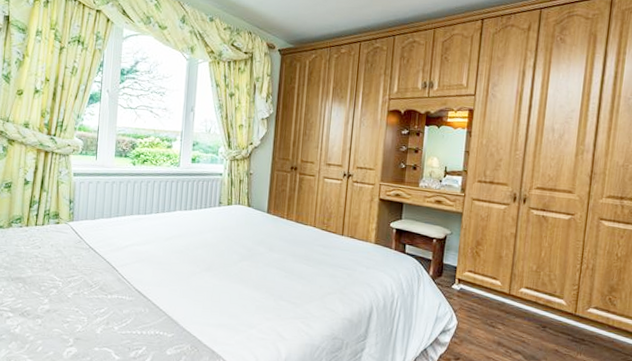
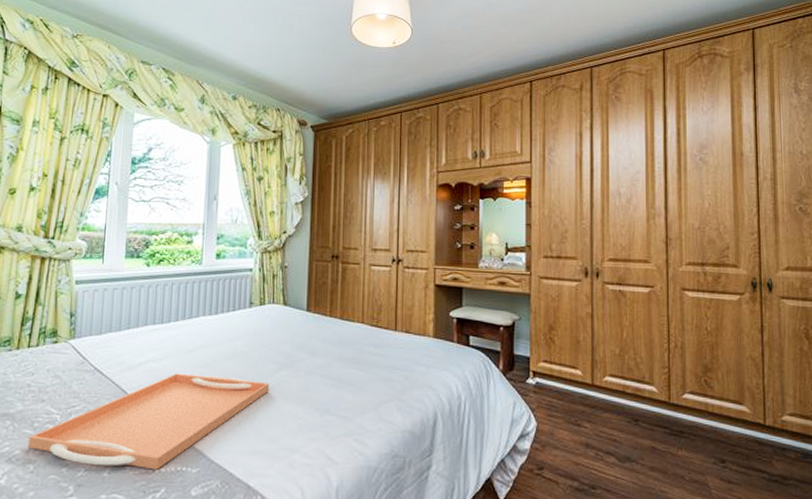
serving tray: none [37,256,233,332] -> present [28,373,269,470]

